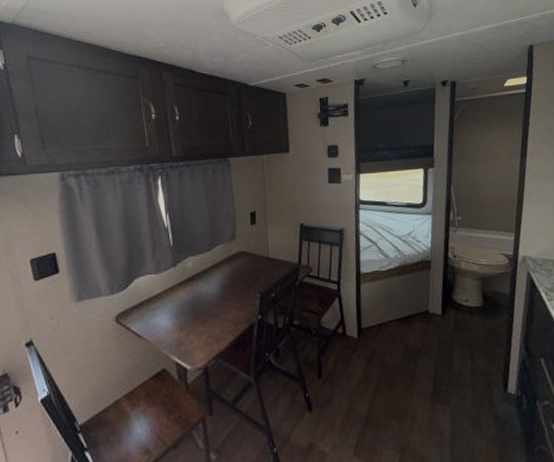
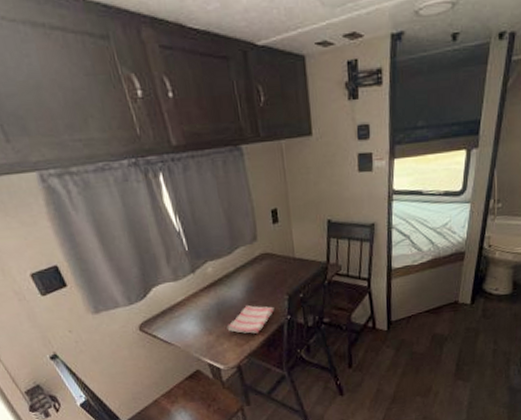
dish towel: none [198,302,246,332] -> present [227,305,275,334]

